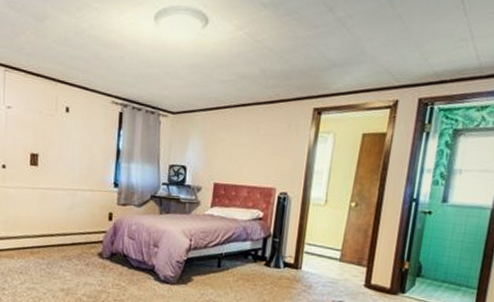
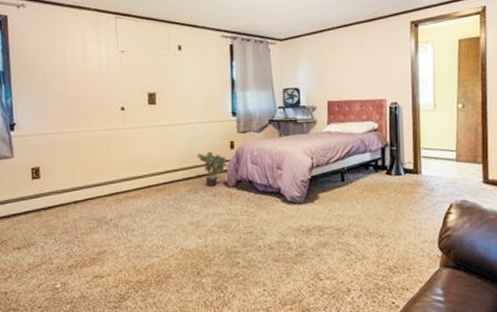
potted plant: none [74,220,104,257] -> present [196,151,228,188]

